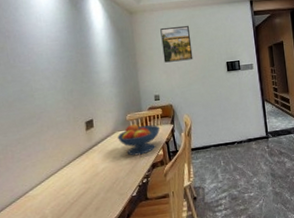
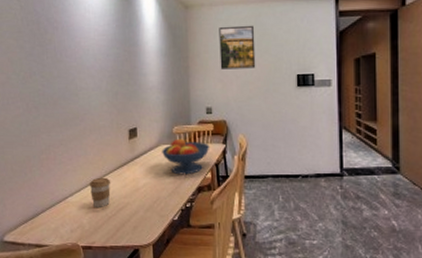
coffee cup: none [49,167,72,197] -> present [89,177,111,207]

